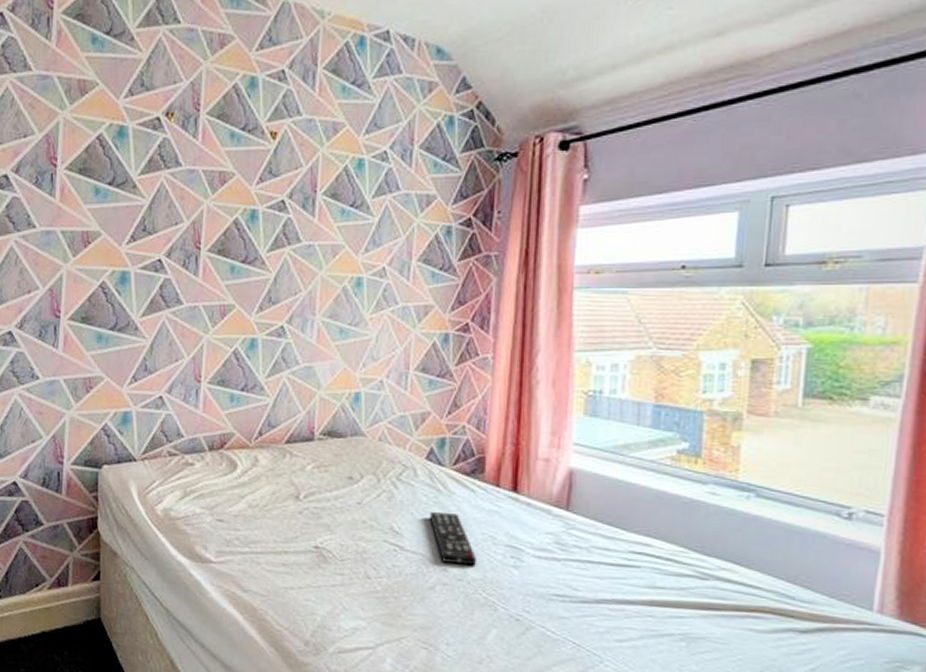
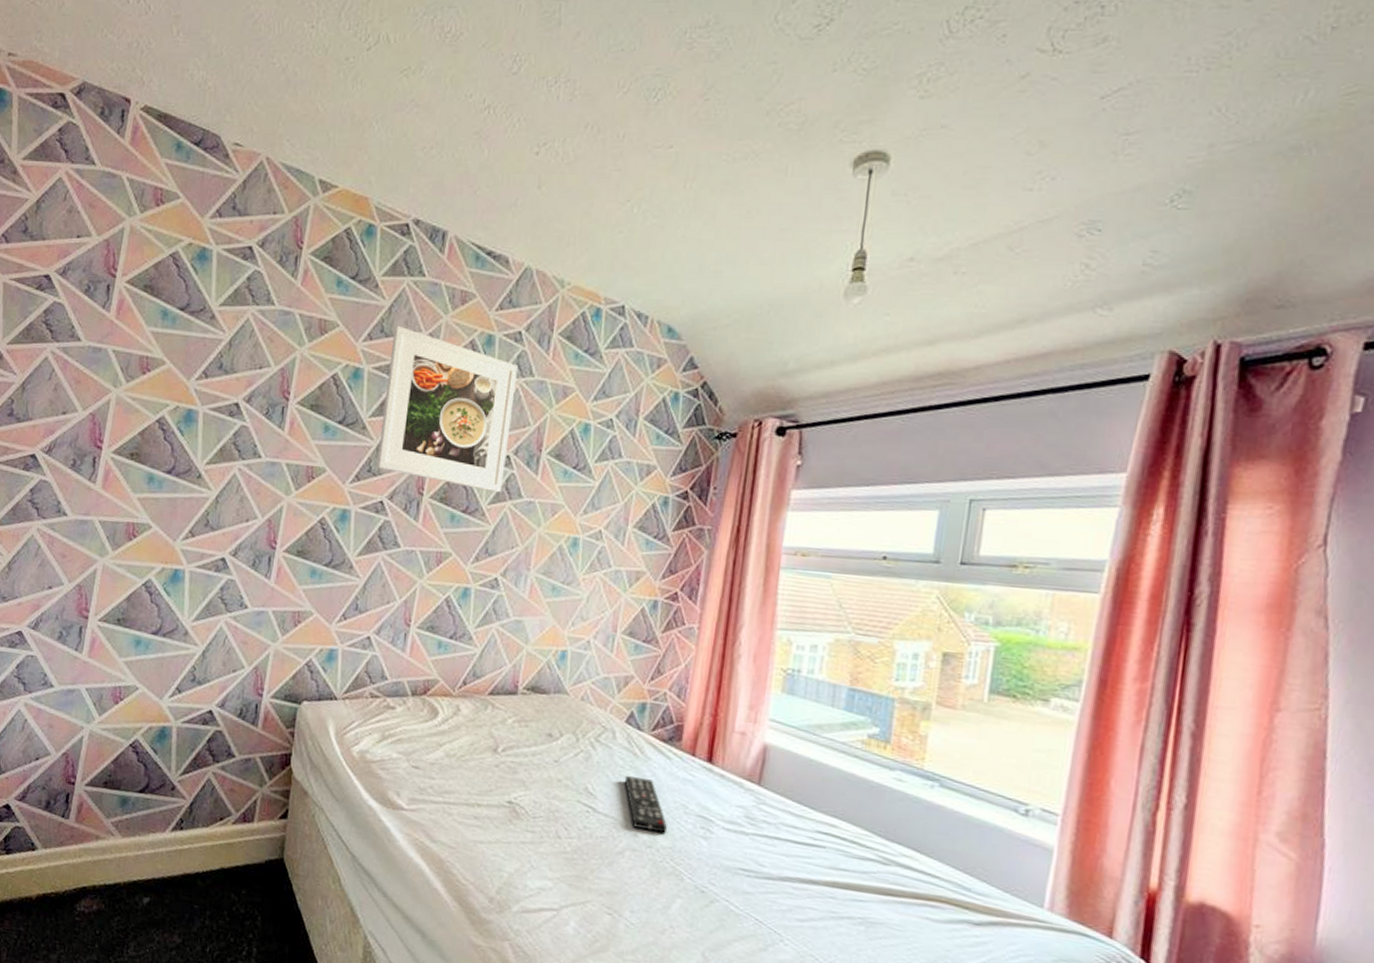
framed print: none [151,77,284,240] -> present [376,325,518,493]

